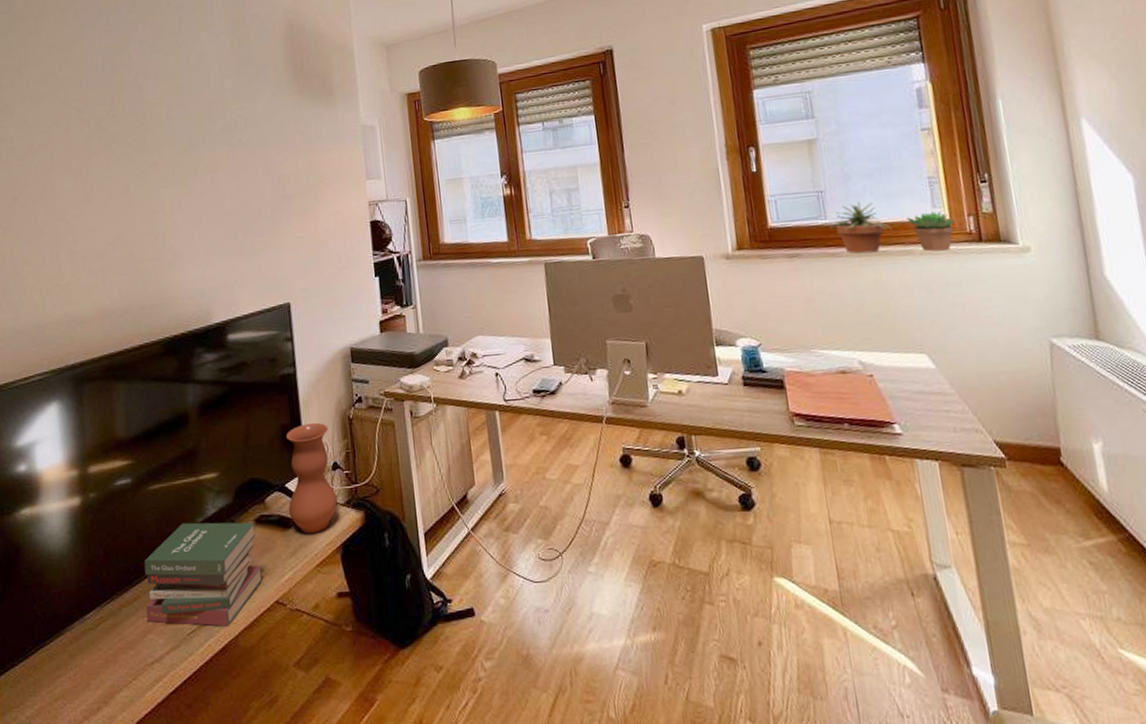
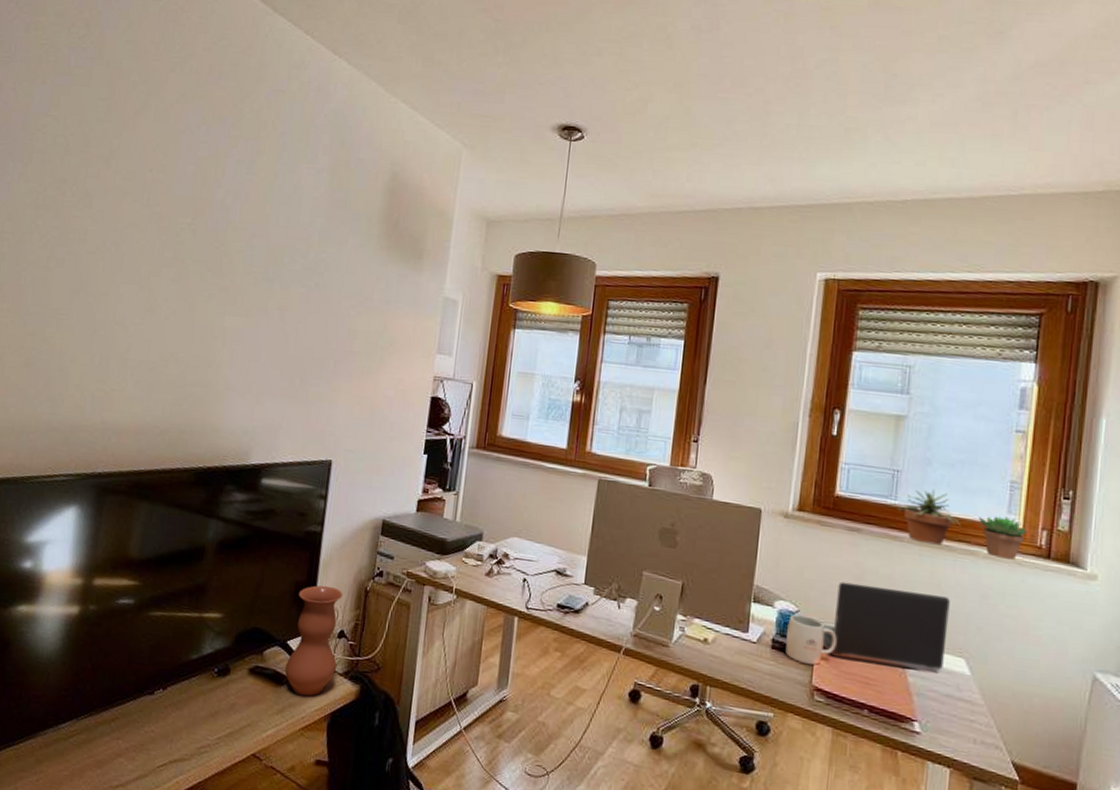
books: present [144,522,263,627] -> none [120,655,248,768]
mug: none [753,347,804,394] -> present [785,614,837,666]
laptop computer: none [787,299,908,380] -> present [822,581,950,673]

